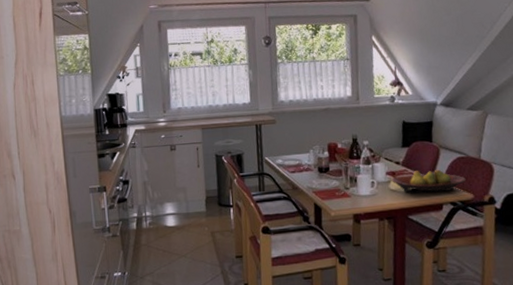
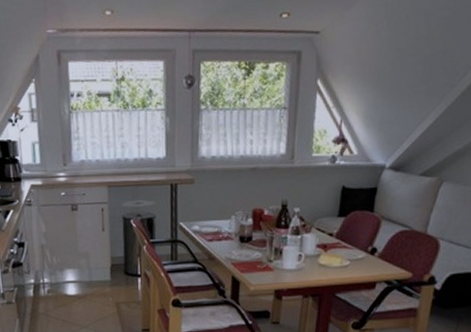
fruit bowl: present [391,169,466,194] -> none [321,243,407,270]

